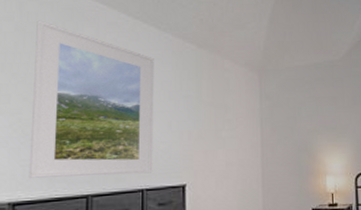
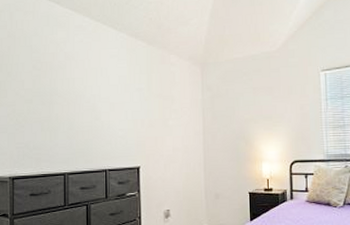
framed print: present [28,20,154,178] -> none [22,27,114,158]

